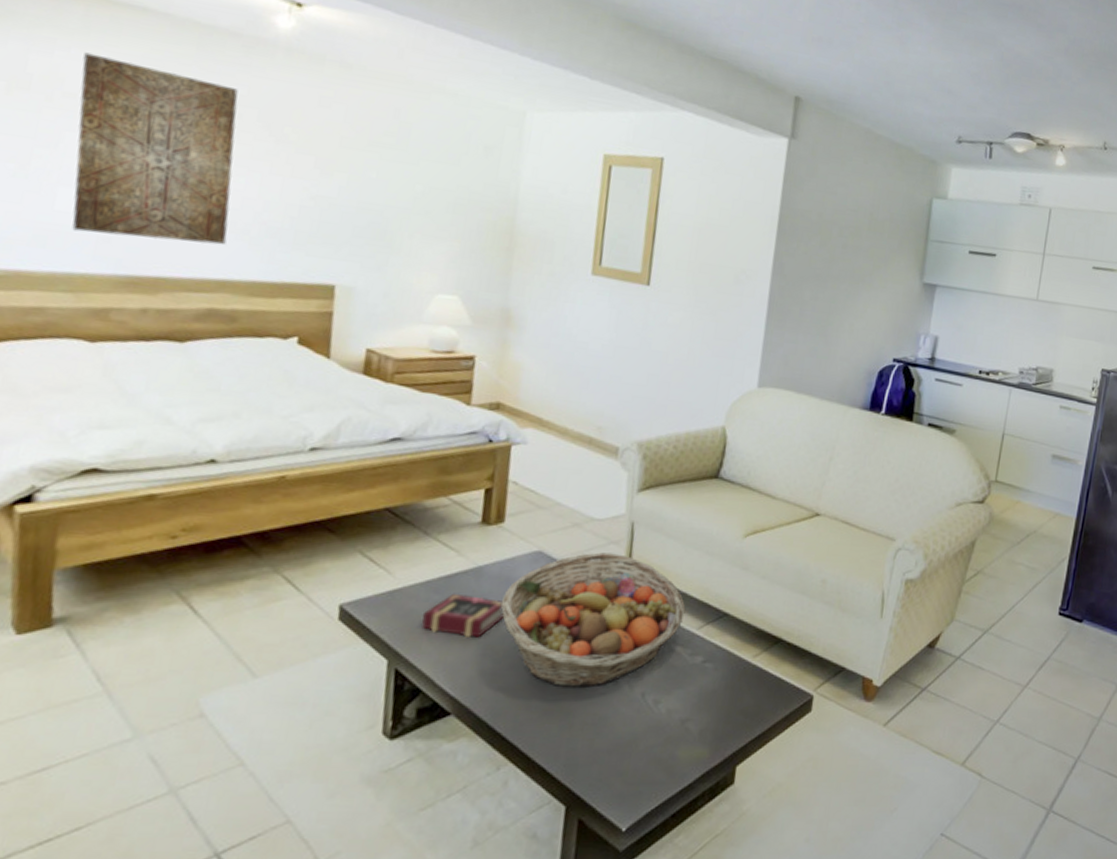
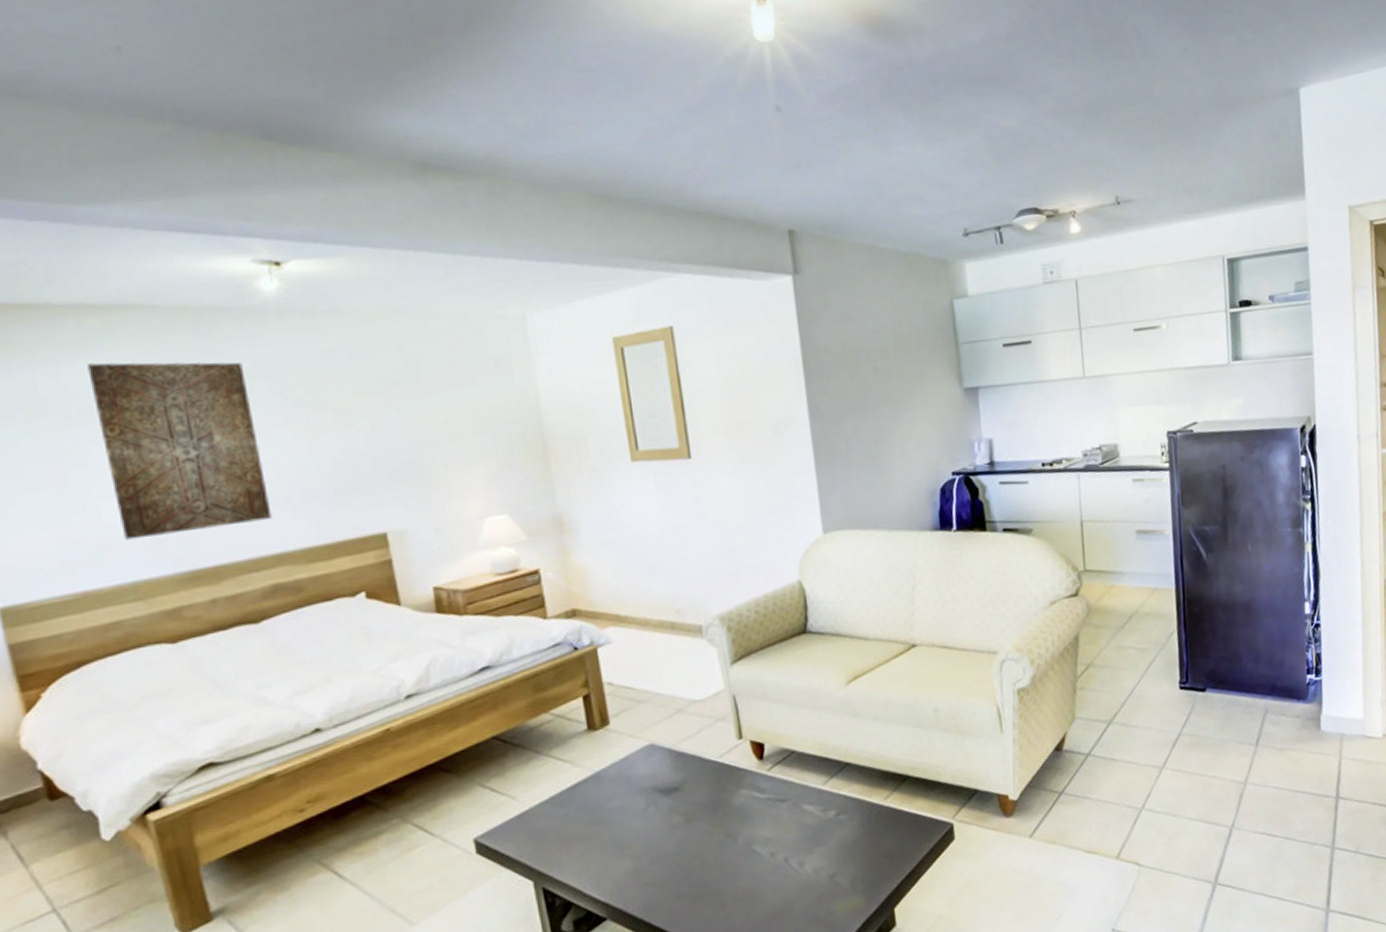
book: present [422,593,505,638] -> none [554,800,634,845]
fruit basket: present [501,552,686,688] -> none [626,729,807,871]

